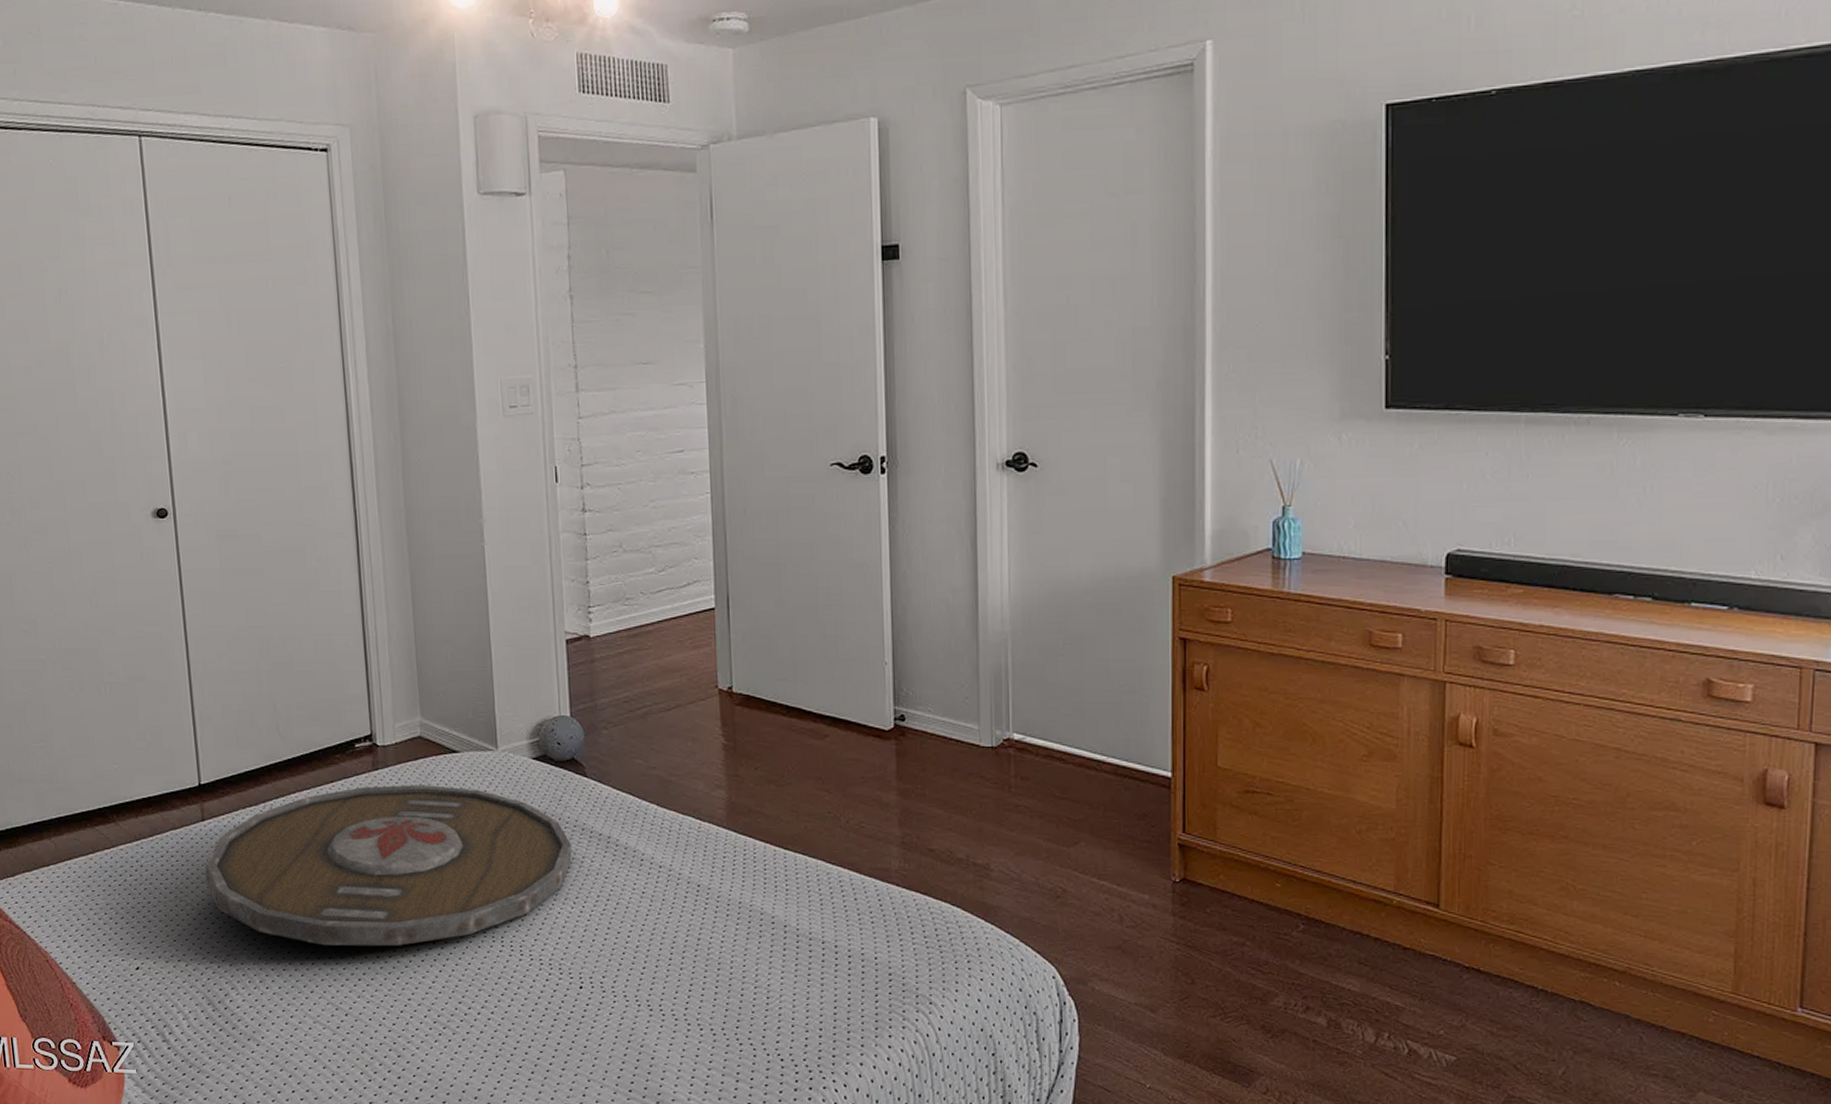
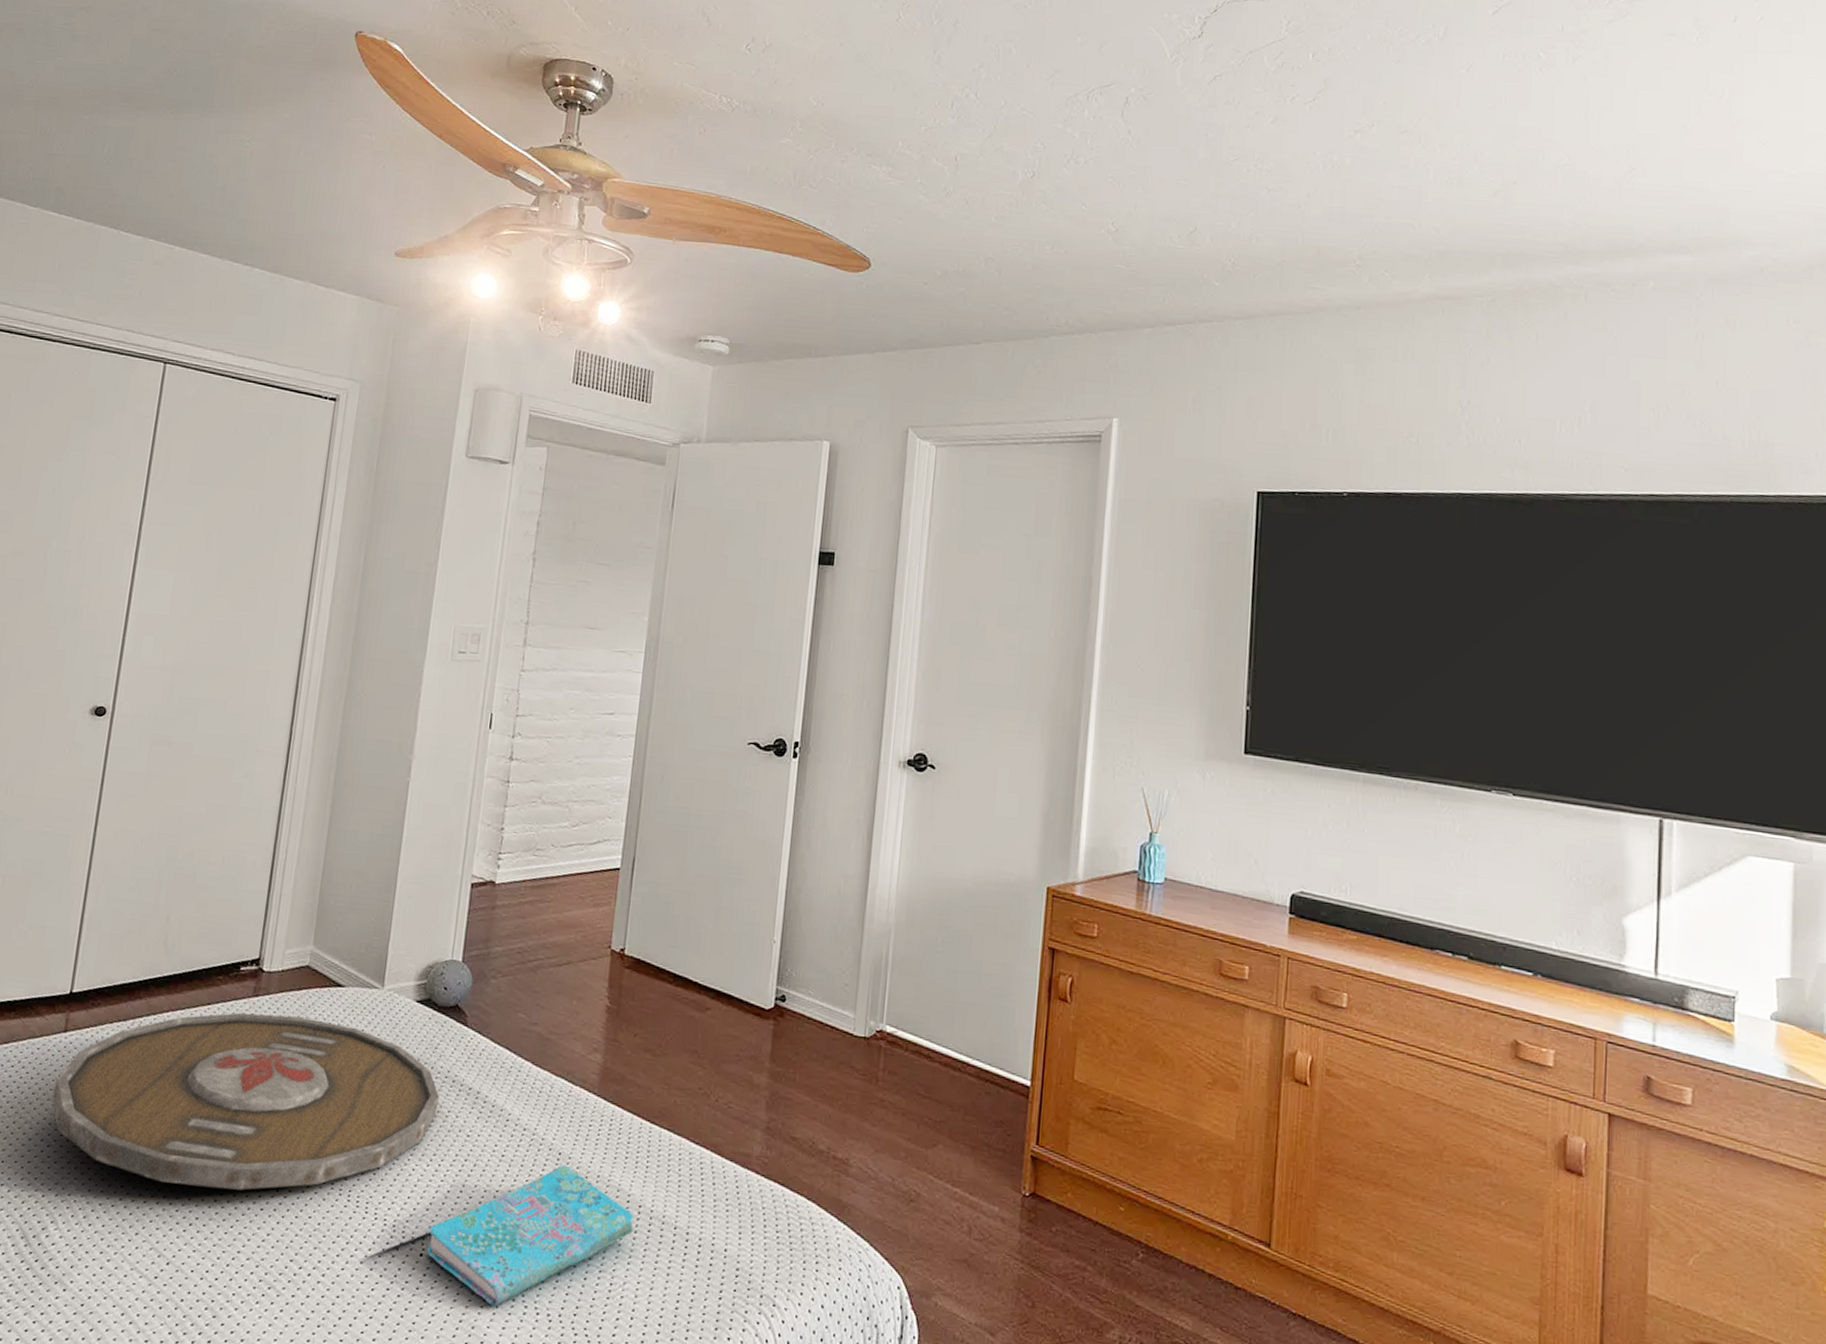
cover: none [584,895,783,1026] -> present [427,1164,634,1307]

